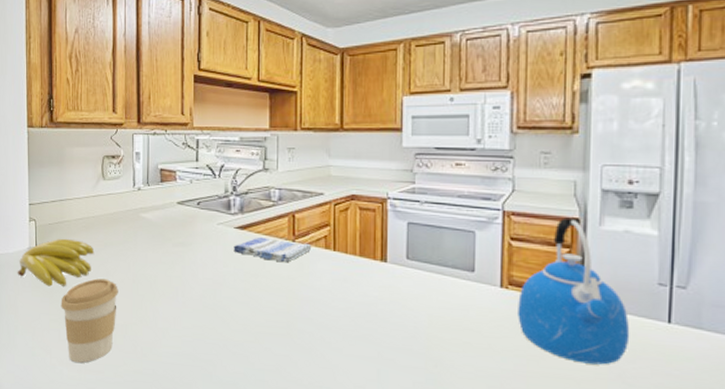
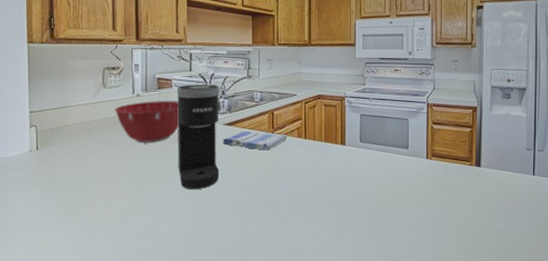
banana: present [17,238,95,287] -> none [17,141,96,185]
coffee cup: present [60,278,118,363] -> none [62,174,119,249]
mixing bowl: none [114,196,183,245] -> present [115,101,179,142]
coffee maker: none [182,177,231,305] -> present [177,84,220,190]
kettle: present [518,217,630,365] -> none [438,106,510,208]

